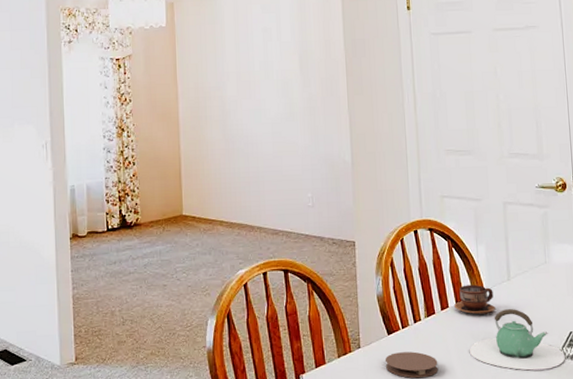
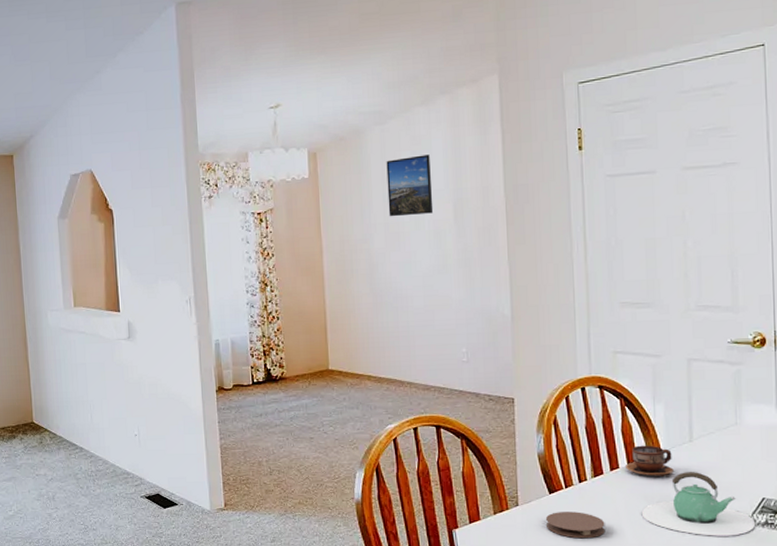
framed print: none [238,9,281,66] -> present [386,154,434,217]

